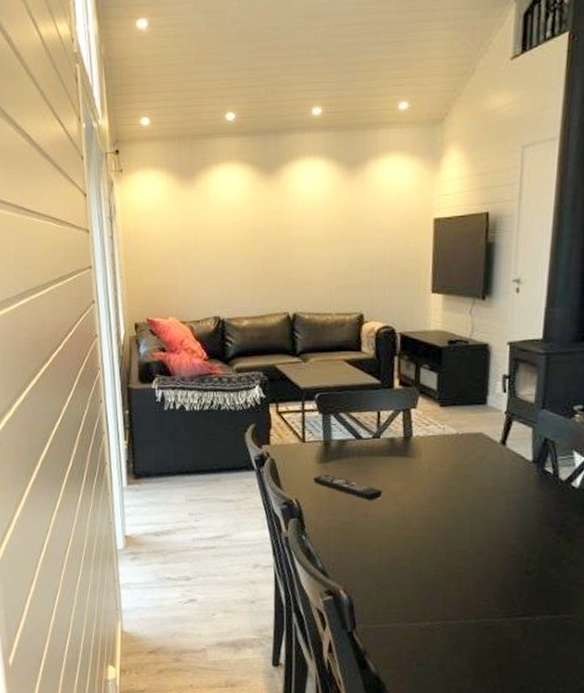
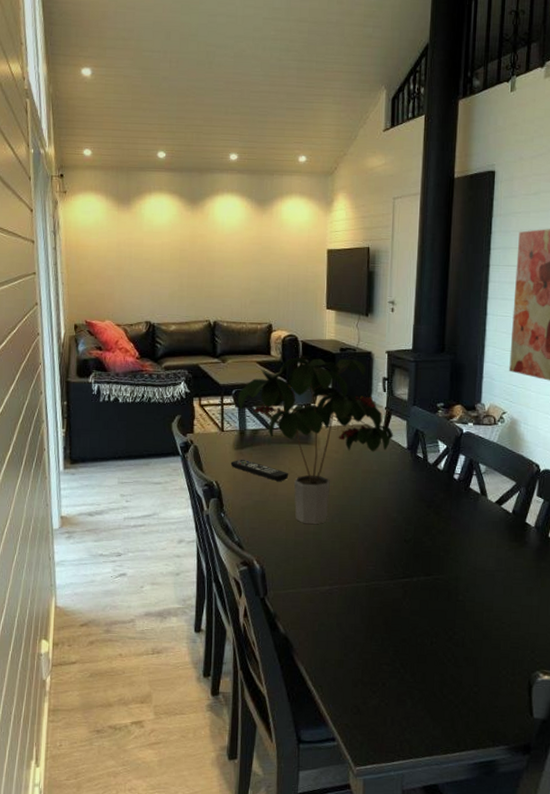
potted plant: none [321,353,516,551] -> present [238,357,394,525]

